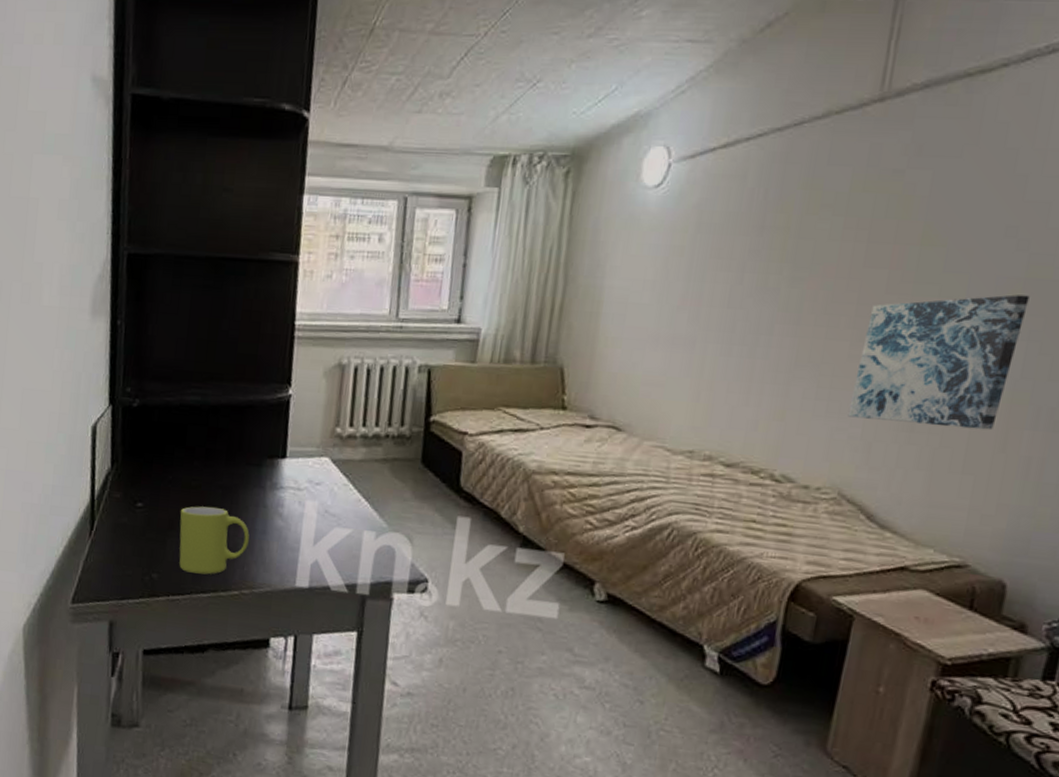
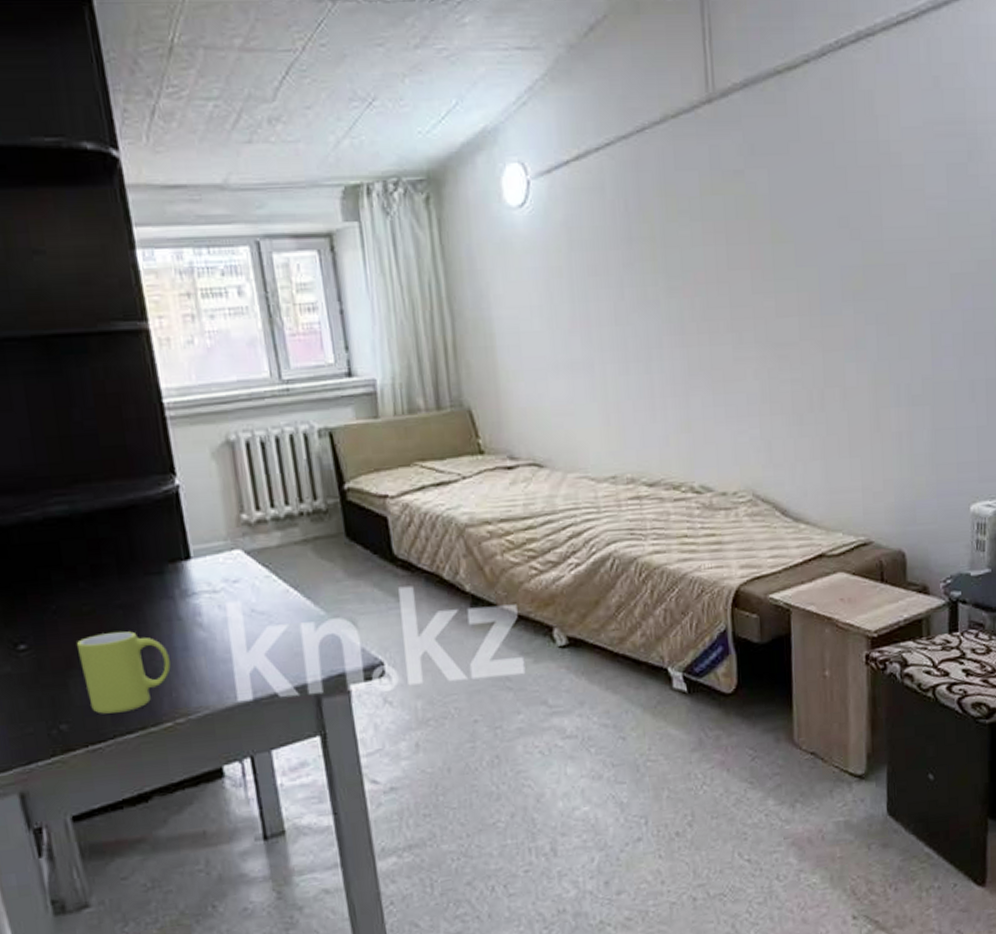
wall art: present [847,294,1030,431] -> none [743,281,871,419]

